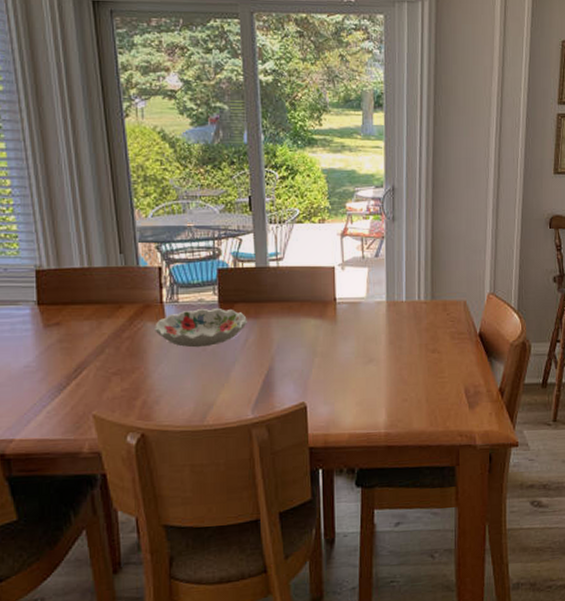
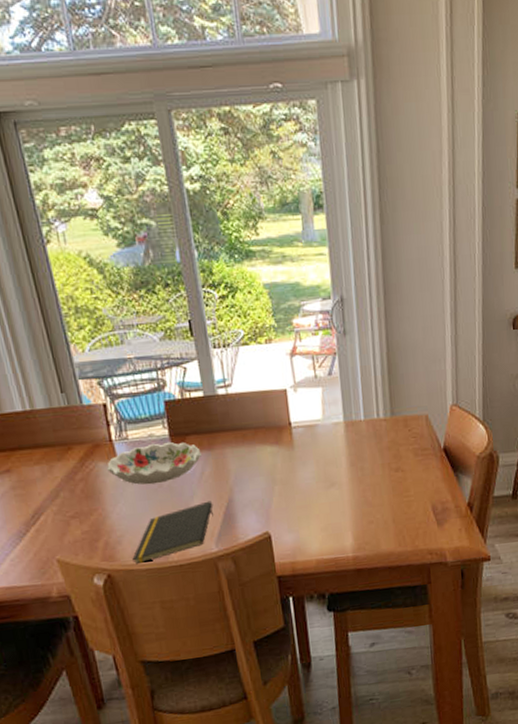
notepad: none [168,367,254,426] -> present [132,500,214,565]

